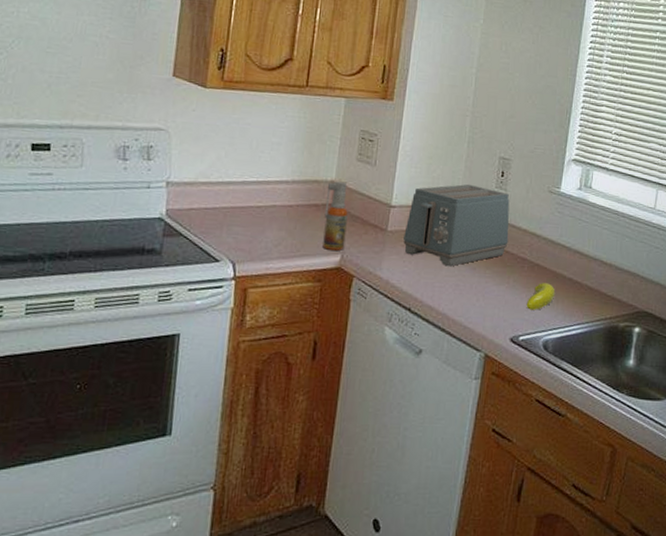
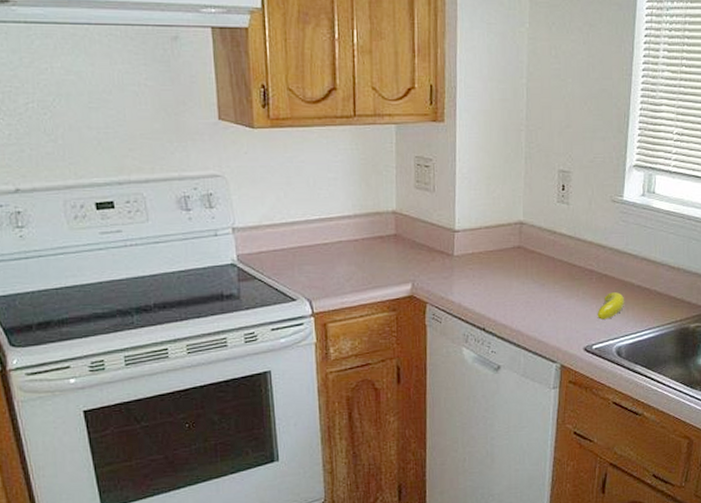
spray bottle: present [323,181,348,251] -> none [389,211,414,280]
toaster: present [403,184,510,267] -> none [471,202,575,285]

